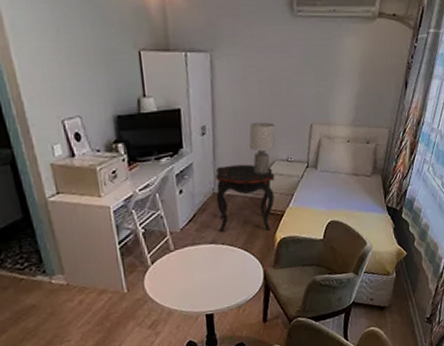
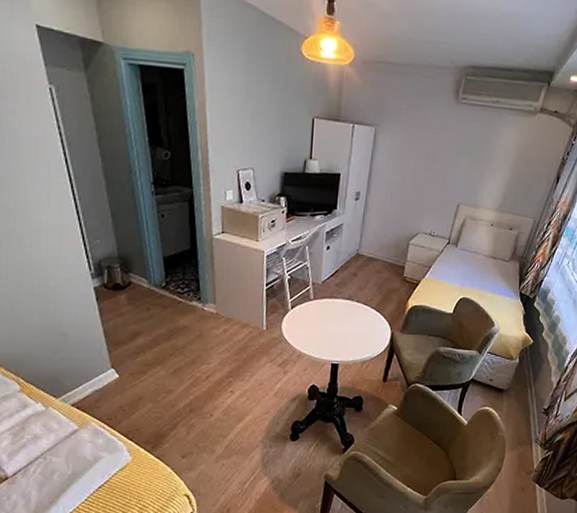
side table: present [215,164,275,232] -> none [357,230,417,298]
lamp: present [249,122,276,176] -> none [397,195,424,245]

